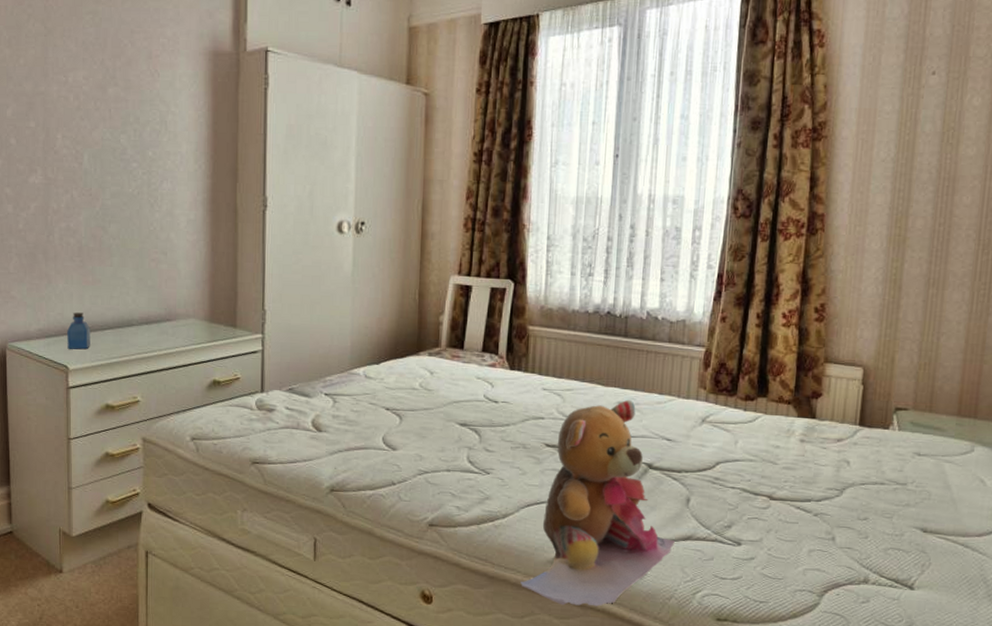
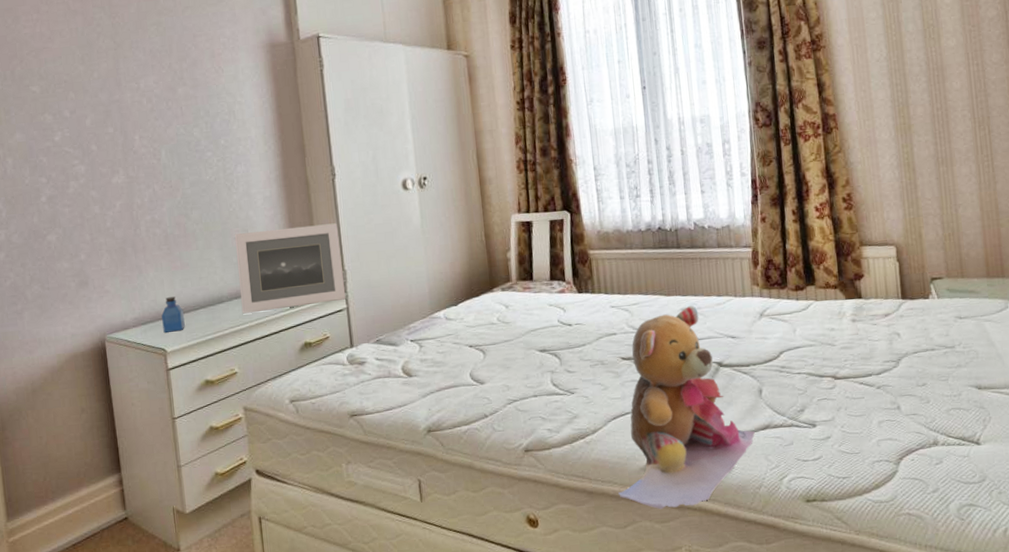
picture frame: none [151,255,263,342] -> present [234,223,346,314]

